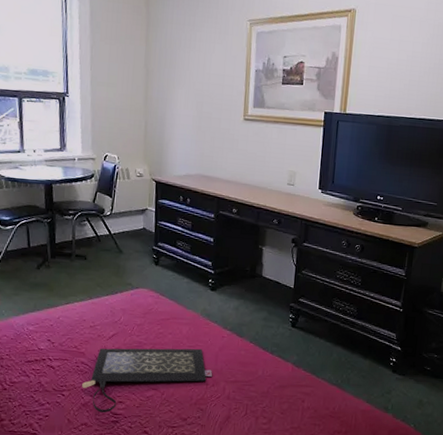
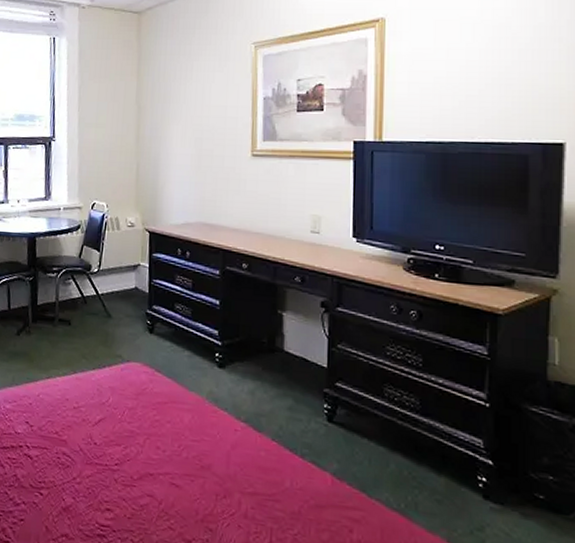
clutch bag: present [82,348,213,413] -> none [63,436,224,523]

